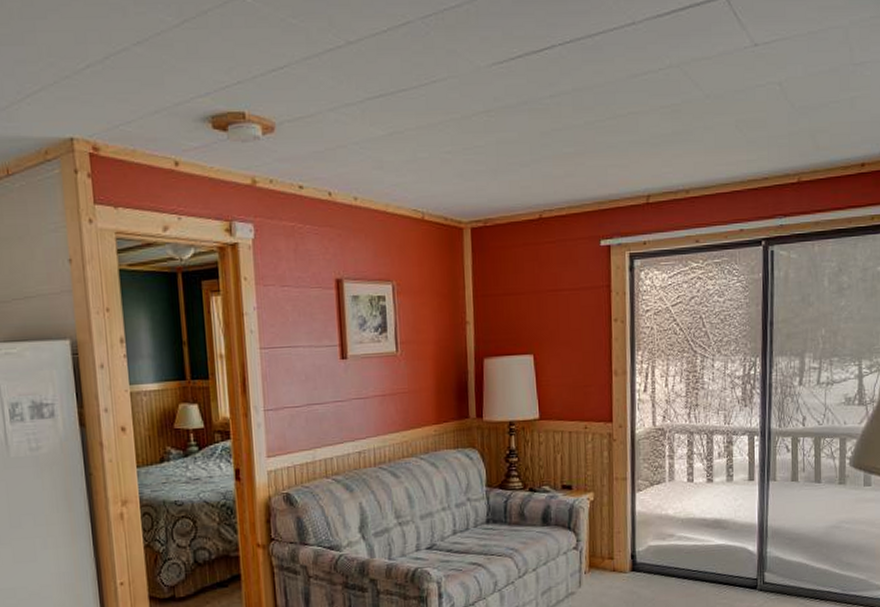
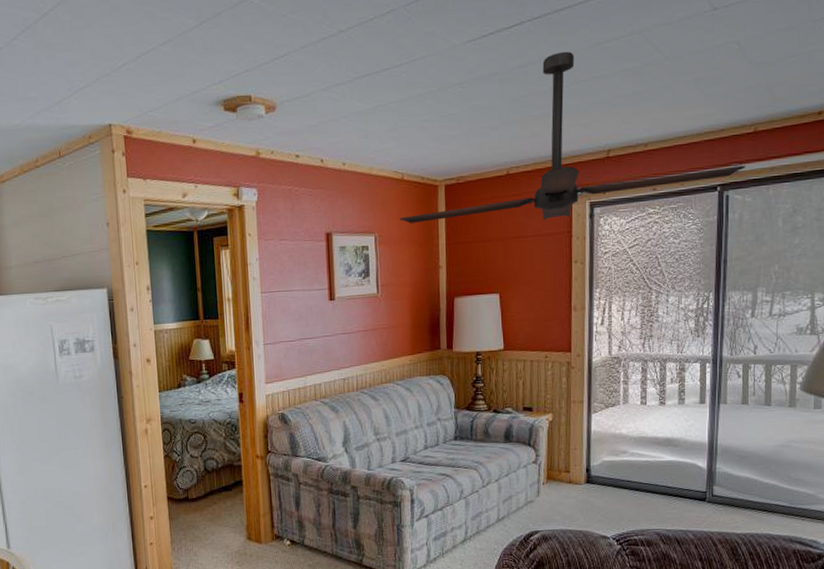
ceiling fan: none [420,82,790,272] -> present [400,51,745,223]

